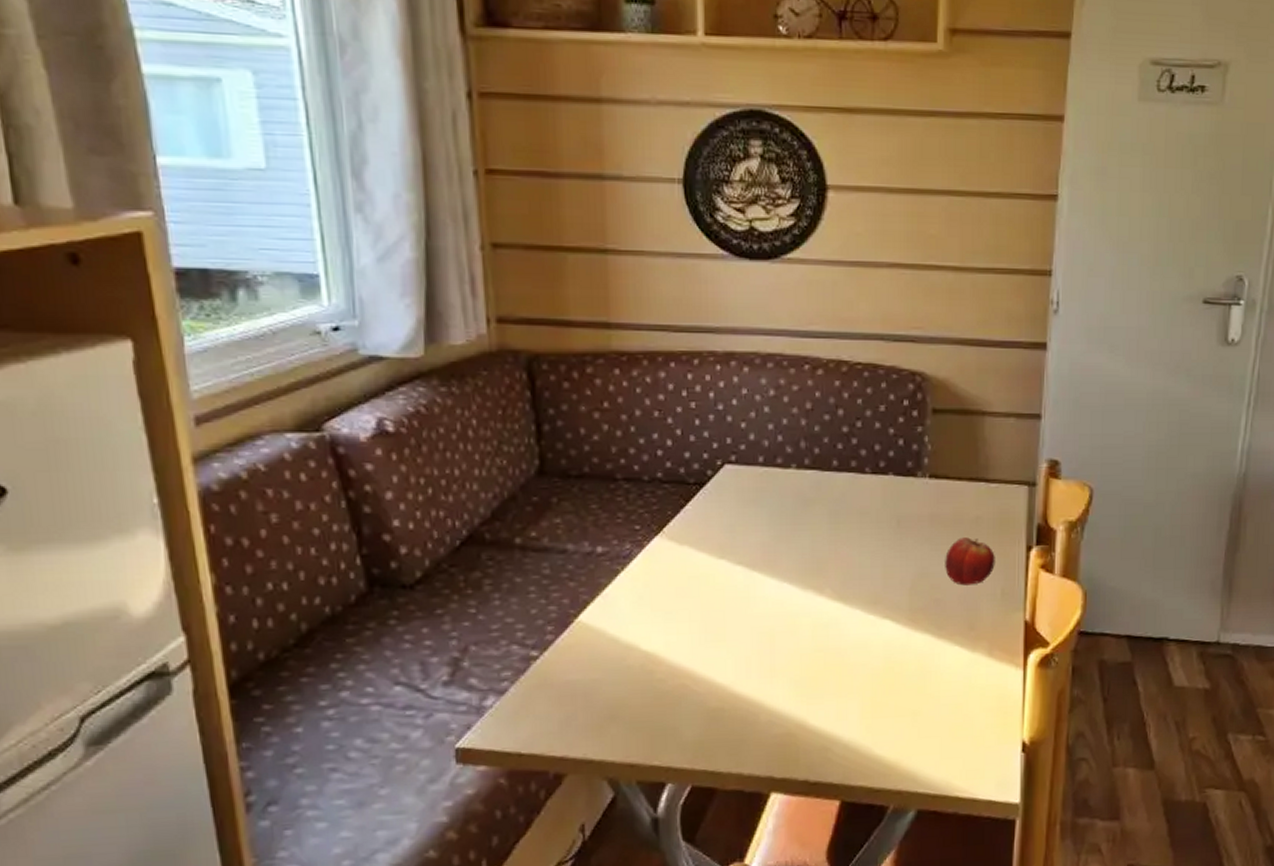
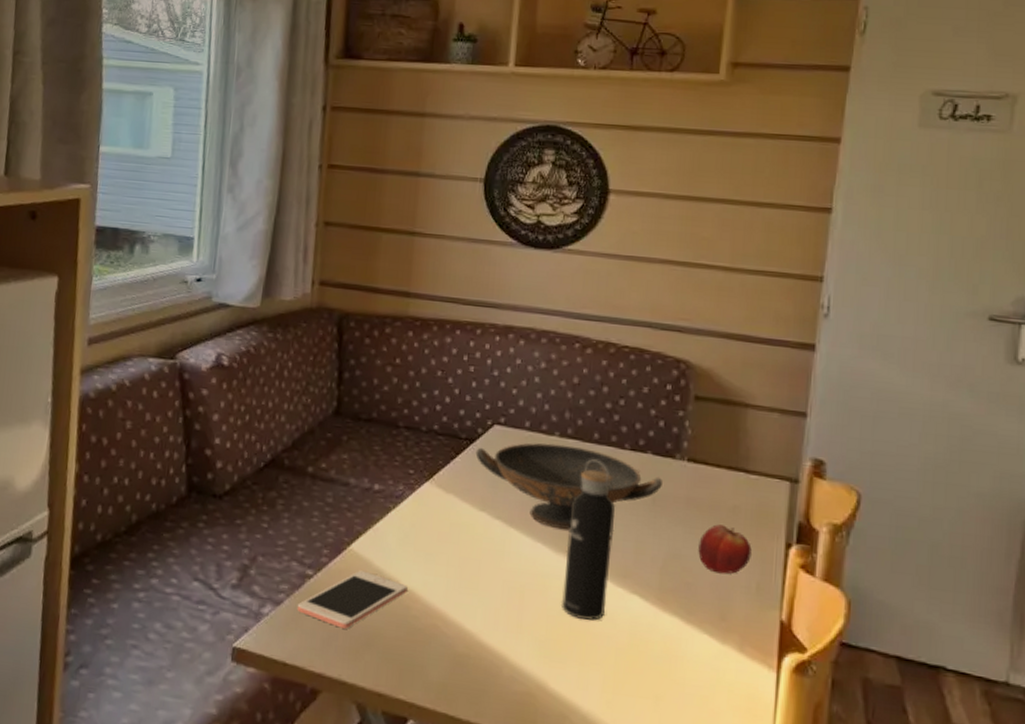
cell phone: none [525,642,649,706] -> present [297,570,408,629]
decorative bowl: none [707,476,906,566] -> present [475,443,662,530]
water bottle: none [814,488,861,653] -> present [562,459,616,620]

